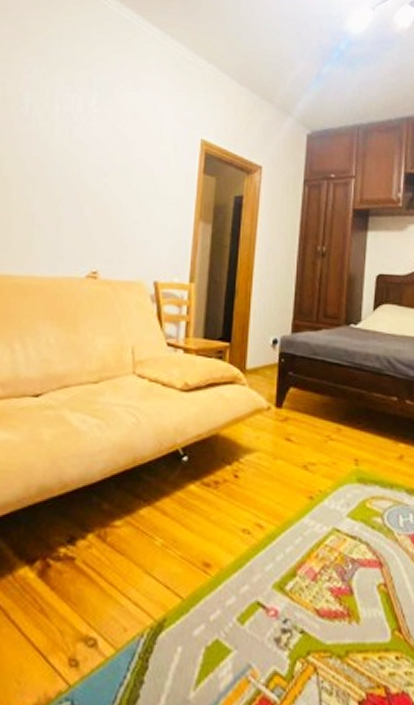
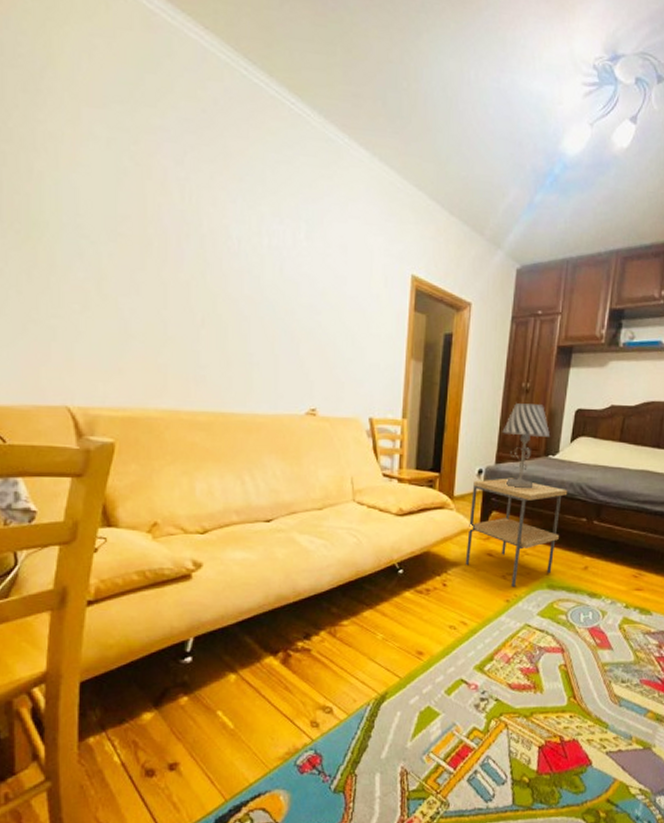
side table: none [259,349,374,481] -> present [465,478,568,588]
table lamp: none [298,267,350,363] -> present [502,403,550,489]

